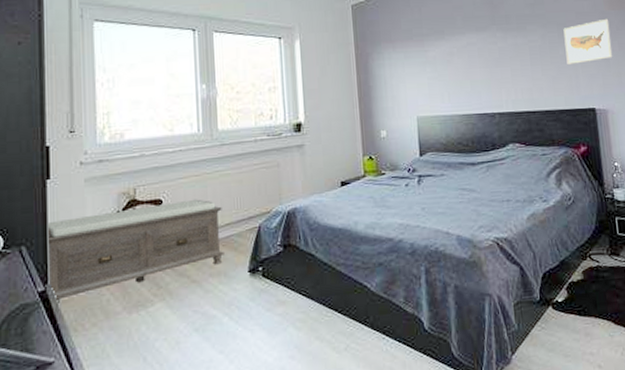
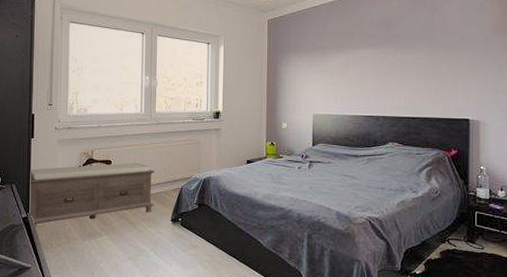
wall art: present [563,18,613,66] -> none [448,42,492,81]

